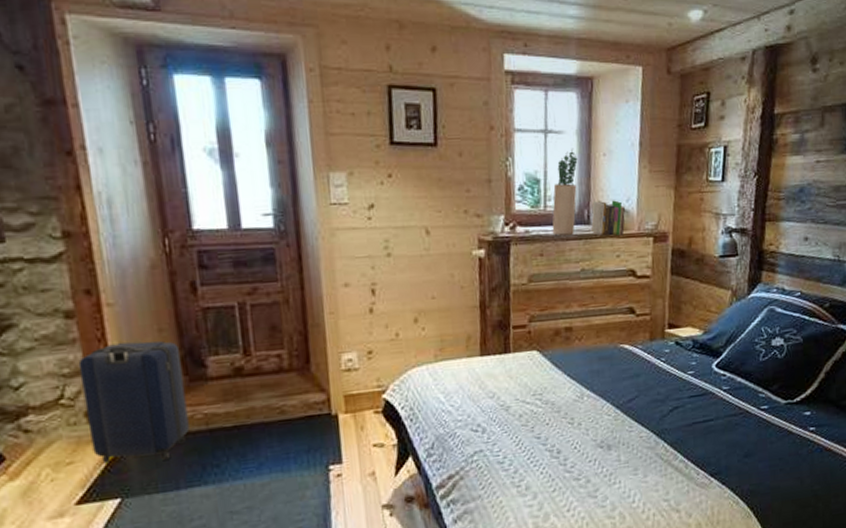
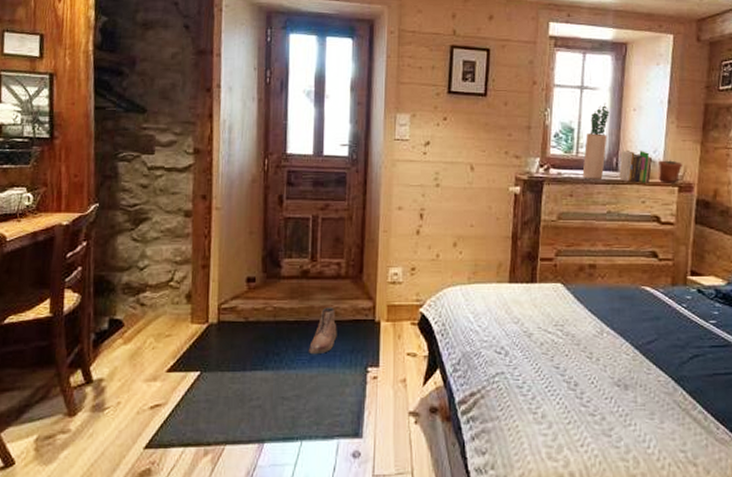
suitcase: present [78,341,190,464] -> none [186,241,263,343]
boot: none [254,405,288,461] -> present [308,306,337,355]
planter: none [632,208,658,235] -> present [658,160,683,185]

